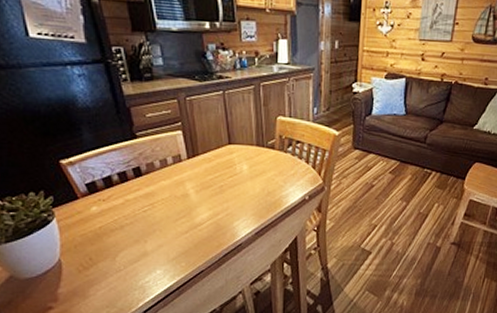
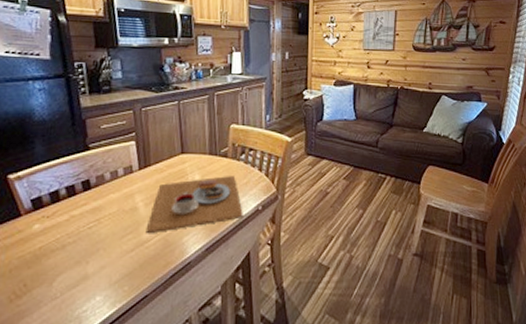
place setting: none [198,167,291,218] -> present [145,176,243,234]

